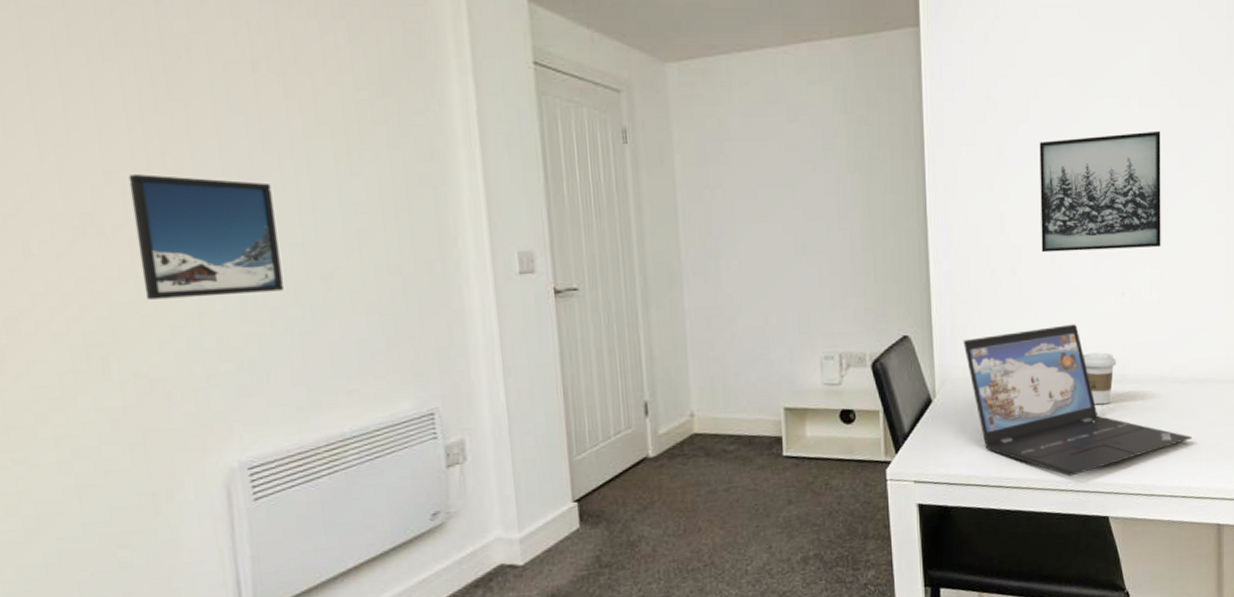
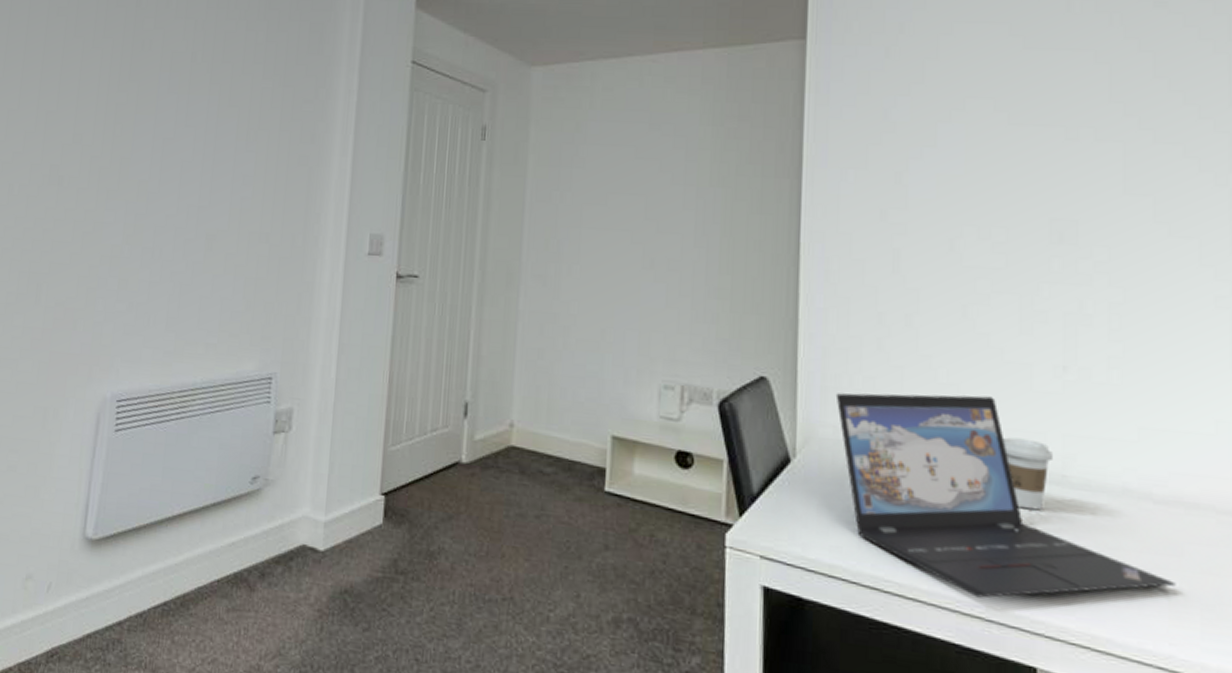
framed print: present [128,174,284,300] -> none [78,138,185,246]
wall art: present [1039,130,1161,253] -> none [948,169,1125,314]

